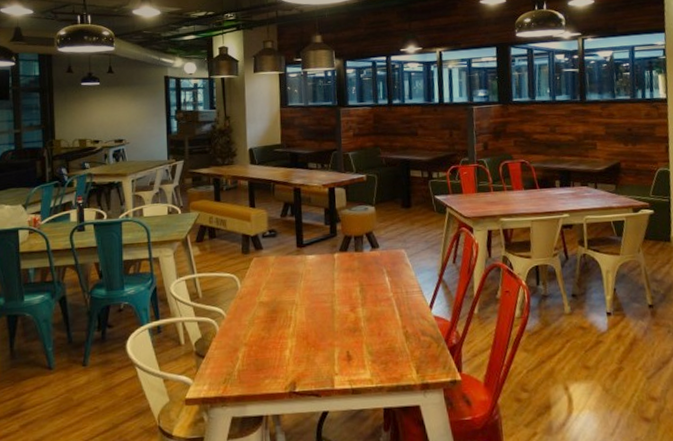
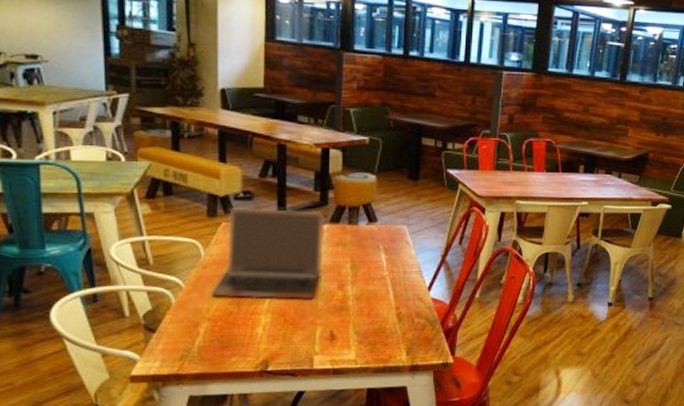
laptop: none [246,241,336,325] -> present [210,206,324,300]

